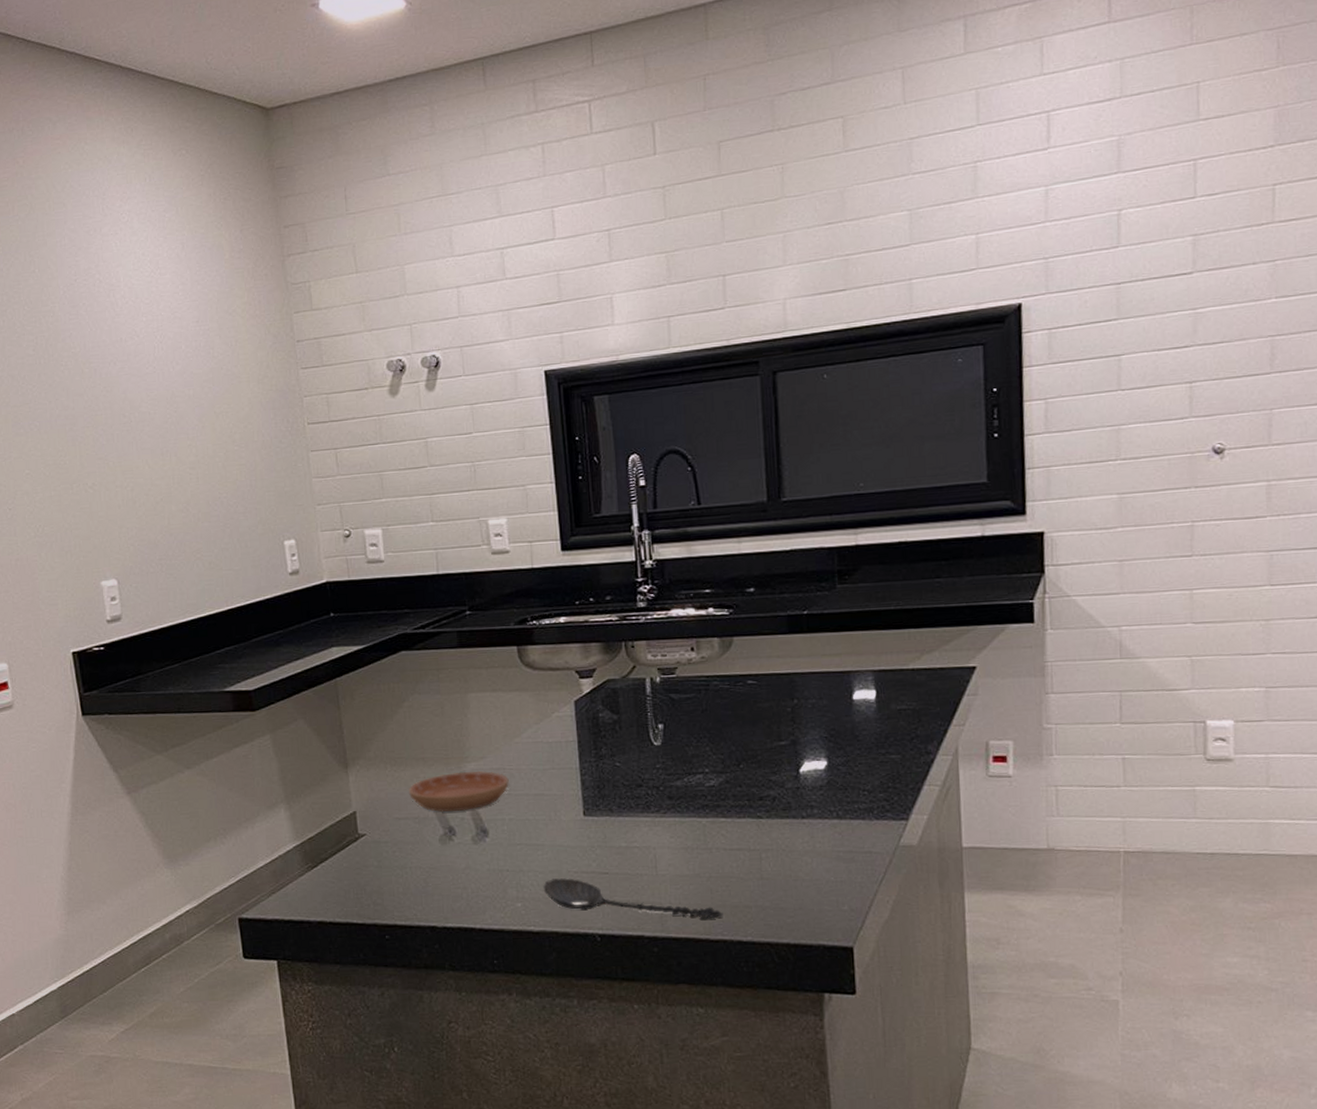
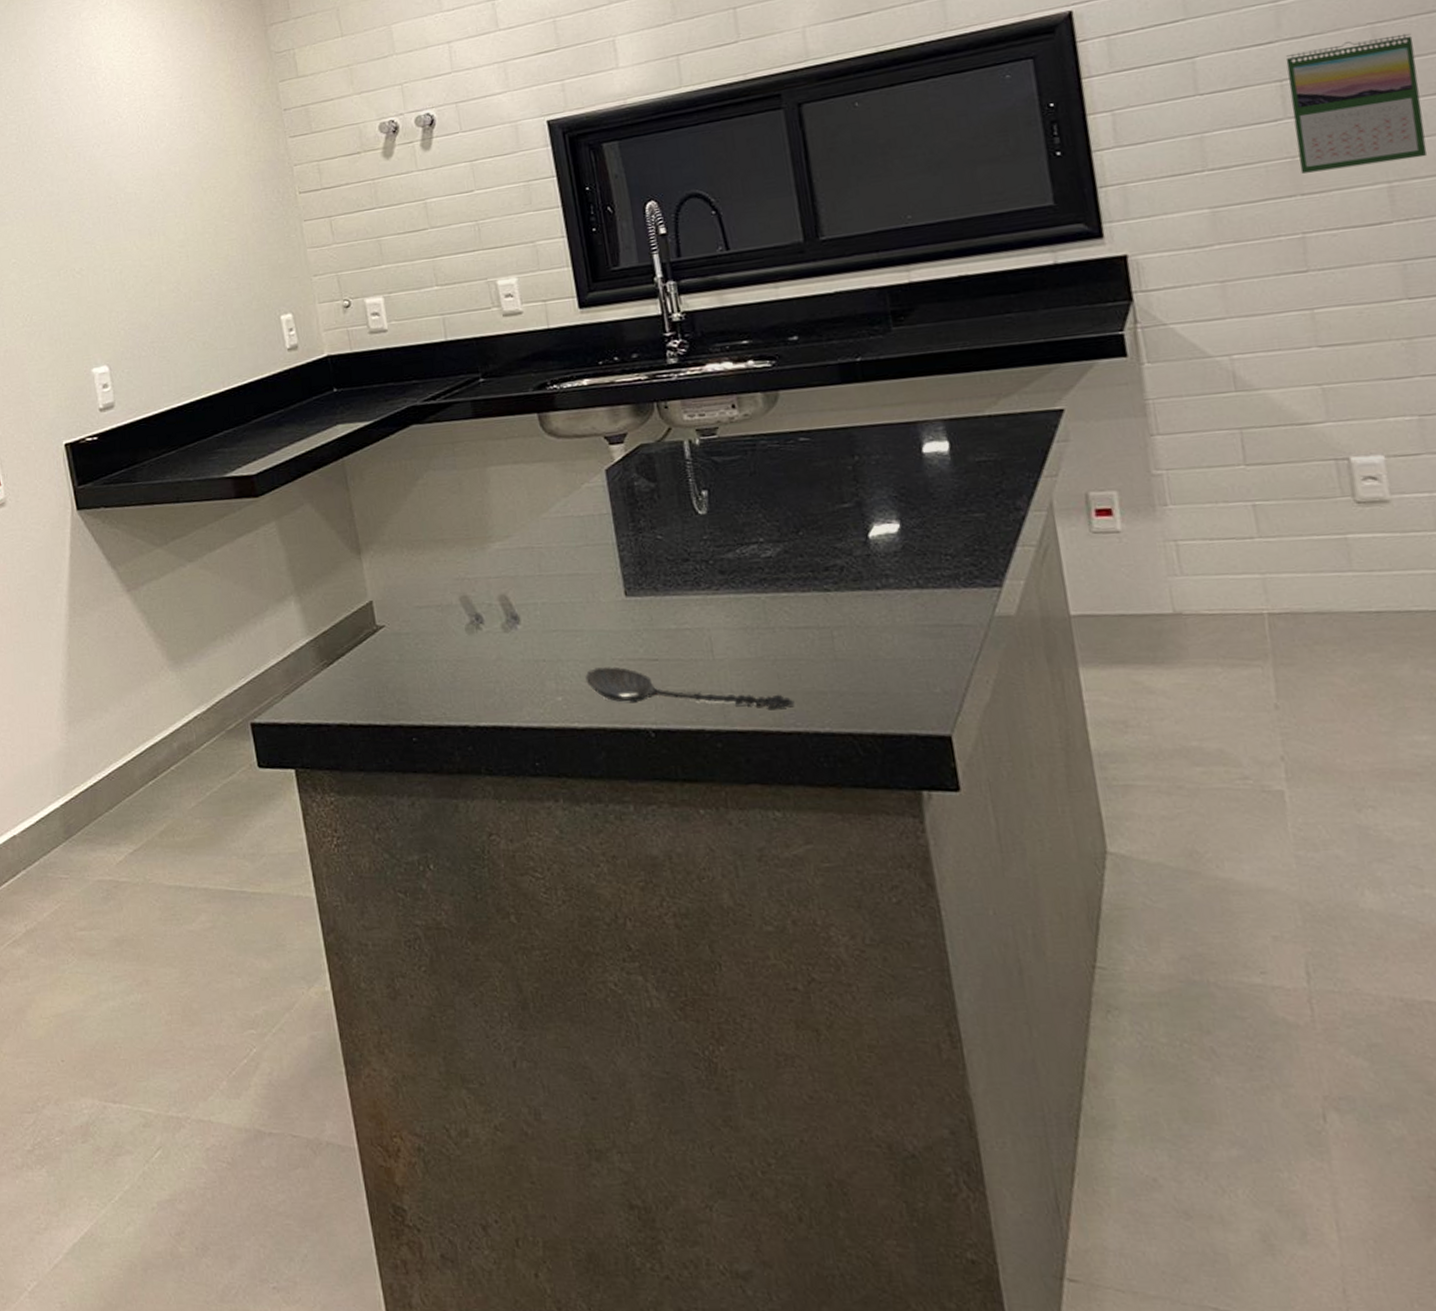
saucer: present [408,771,509,812] -> none [428,551,539,598]
calendar: none [1197,347,1304,468] -> present [1285,33,1427,174]

